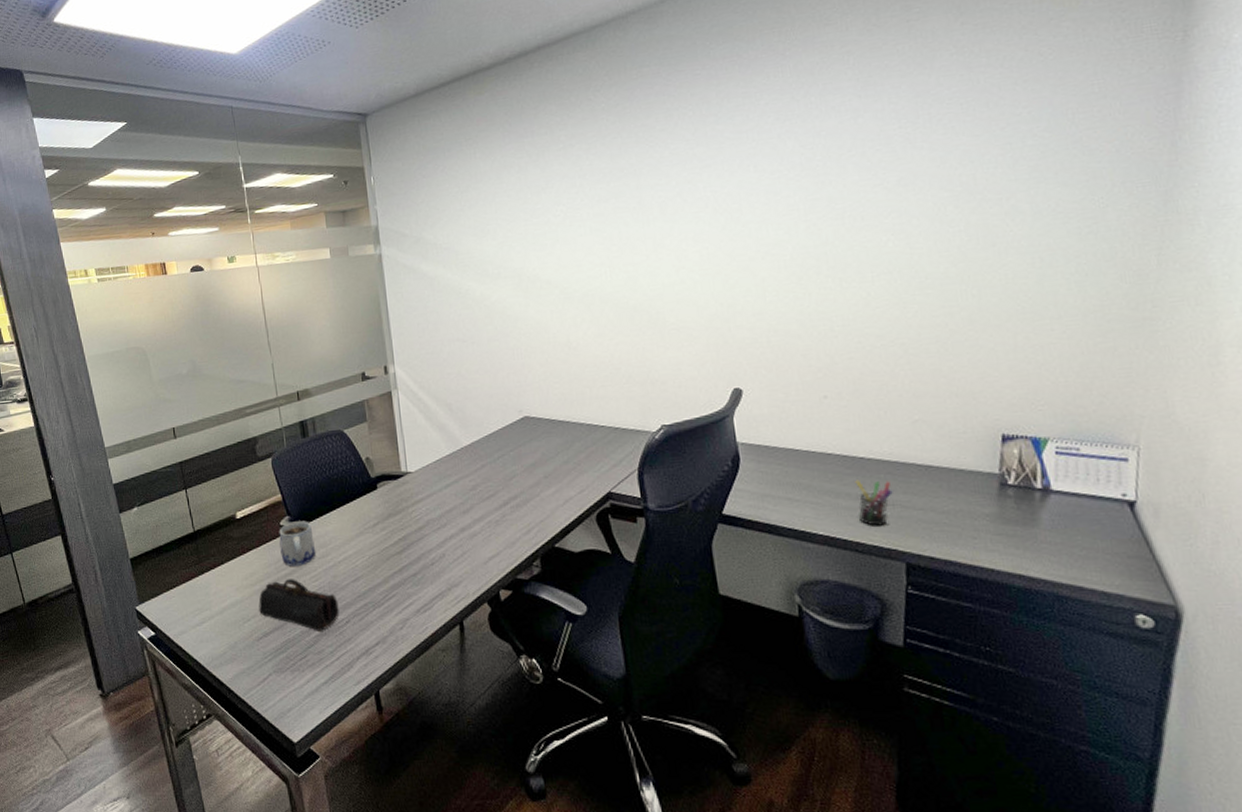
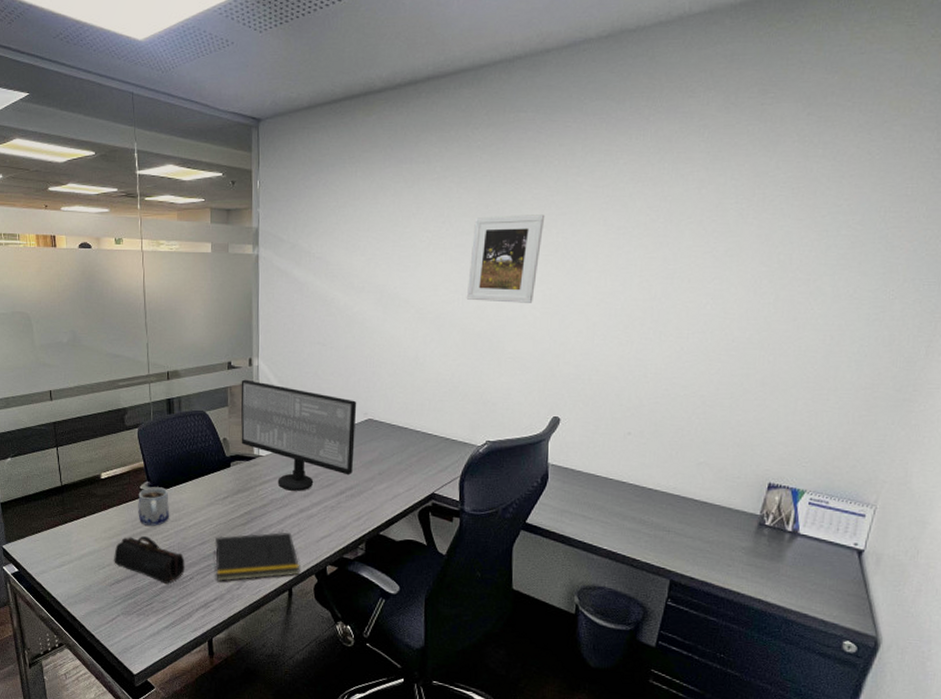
notepad: none [369,556,470,622] -> present [214,532,300,582]
computer monitor: none [378,389,515,508] -> present [241,379,357,491]
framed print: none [610,170,690,272] -> present [466,214,545,303]
pen holder: present [855,480,893,526] -> none [639,507,670,547]

